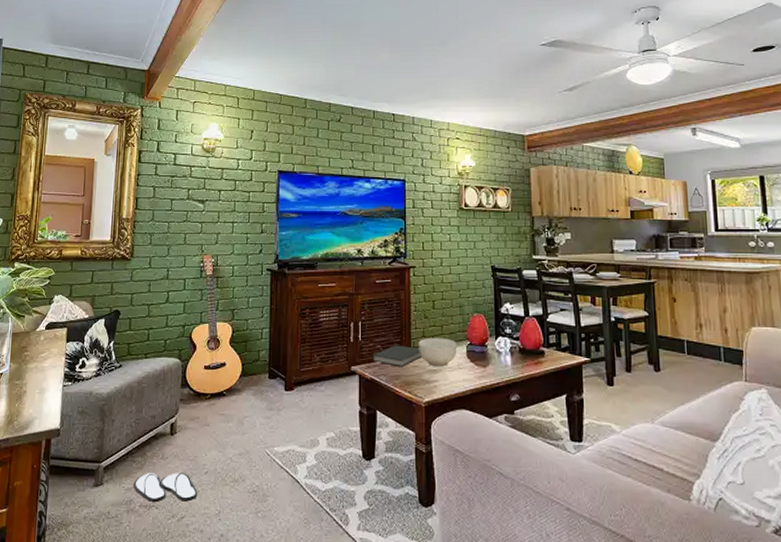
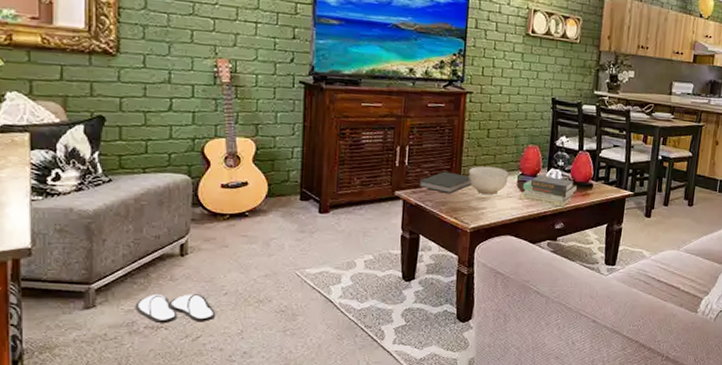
books: none [470,344,528,377] -> present [519,175,577,207]

